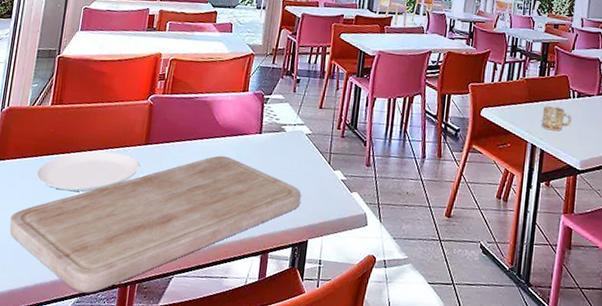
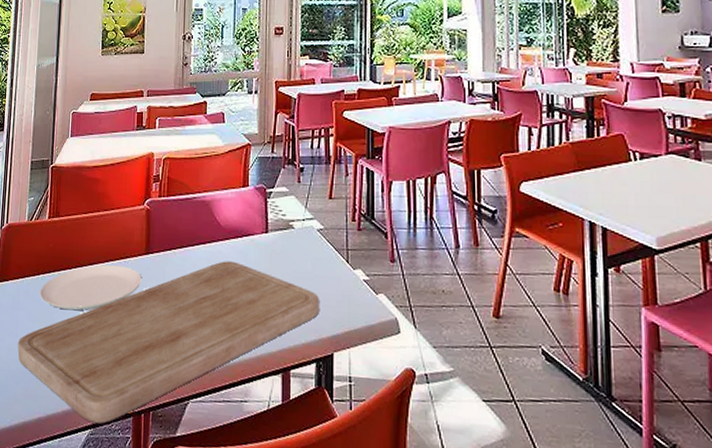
mug: present [541,105,572,131] -> none [597,172,638,203]

